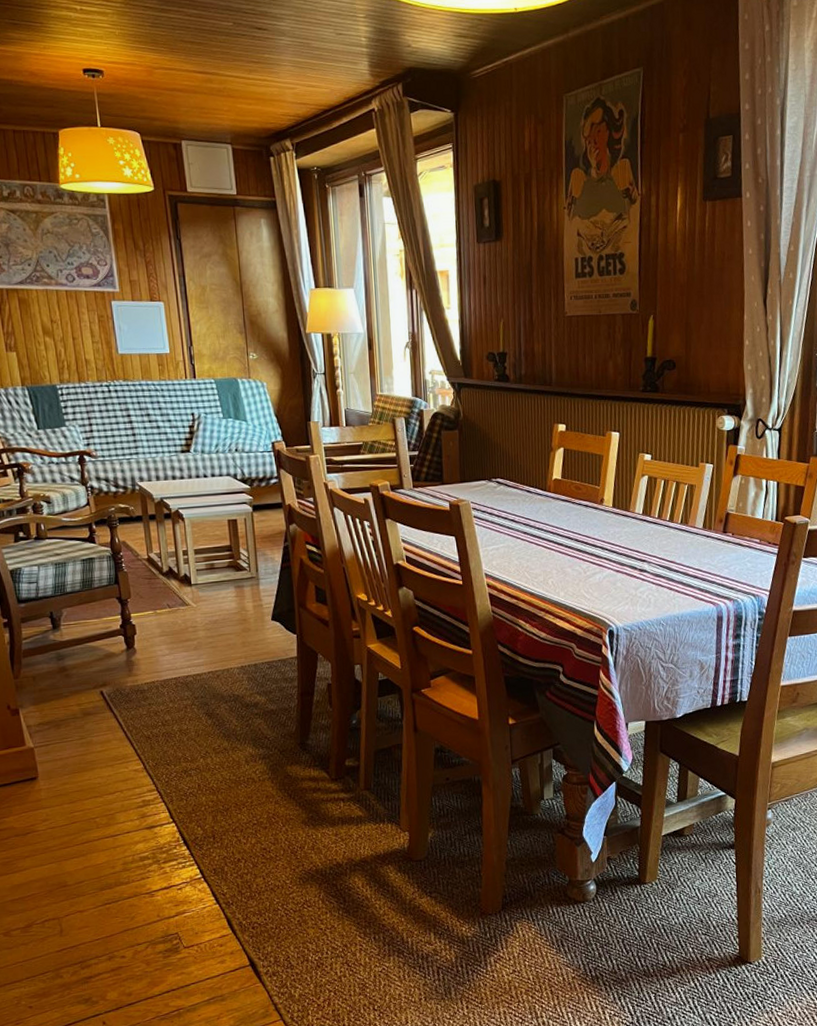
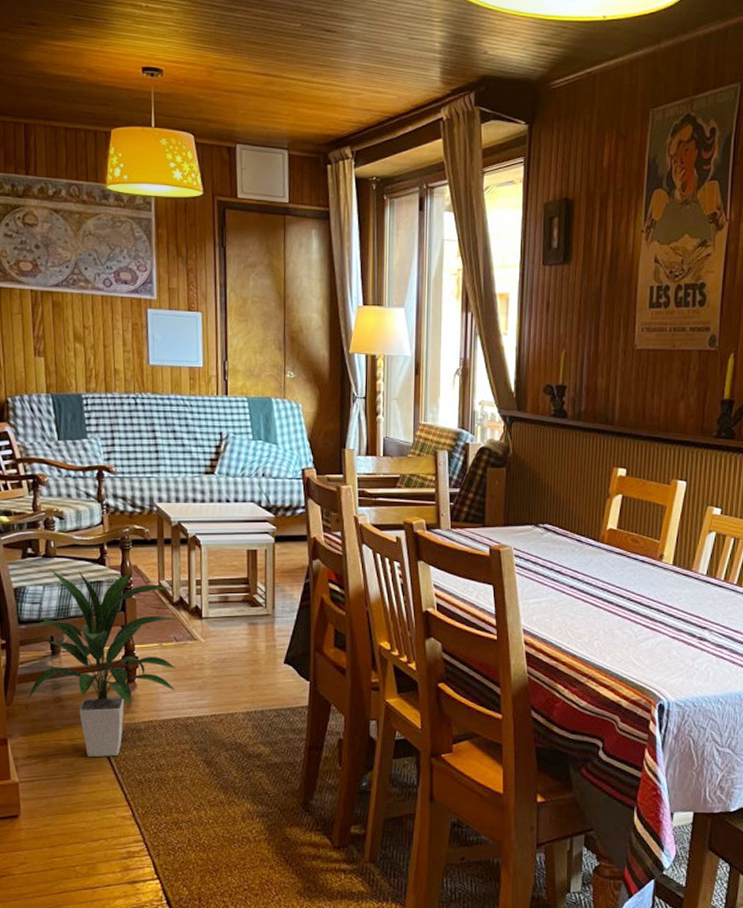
indoor plant: none [32,548,174,720] -> present [26,568,177,758]

